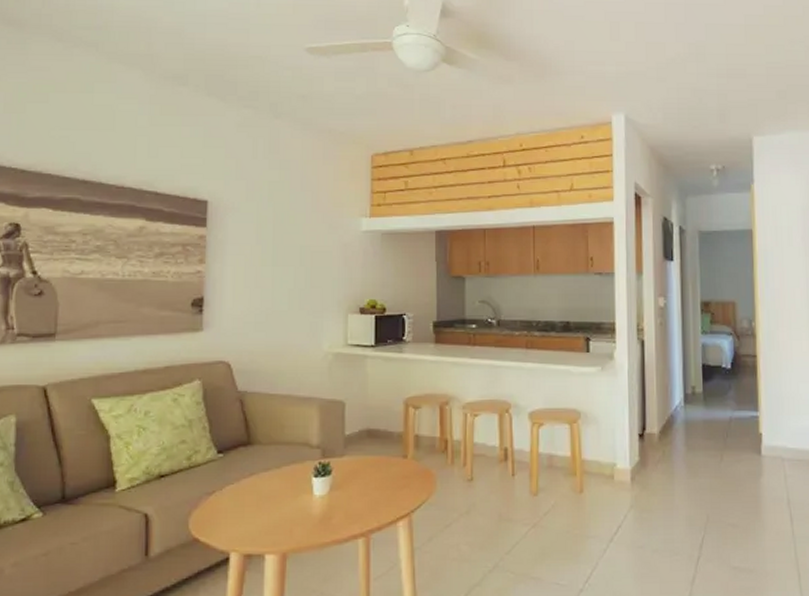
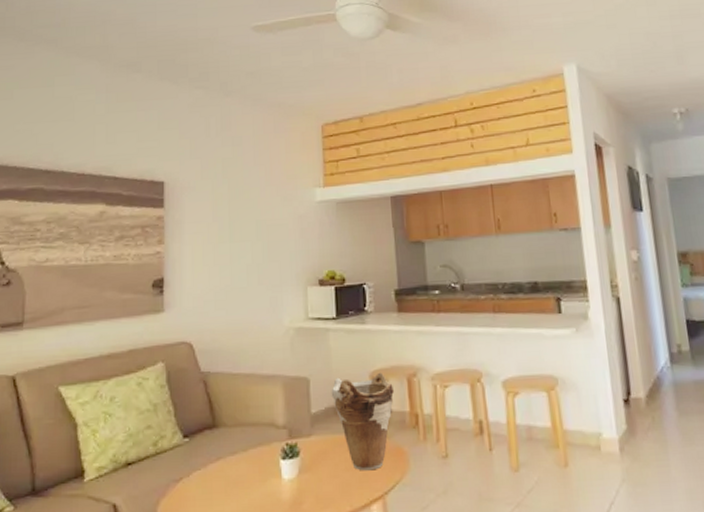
vase: none [365,399,427,490] -> present [331,372,395,471]

